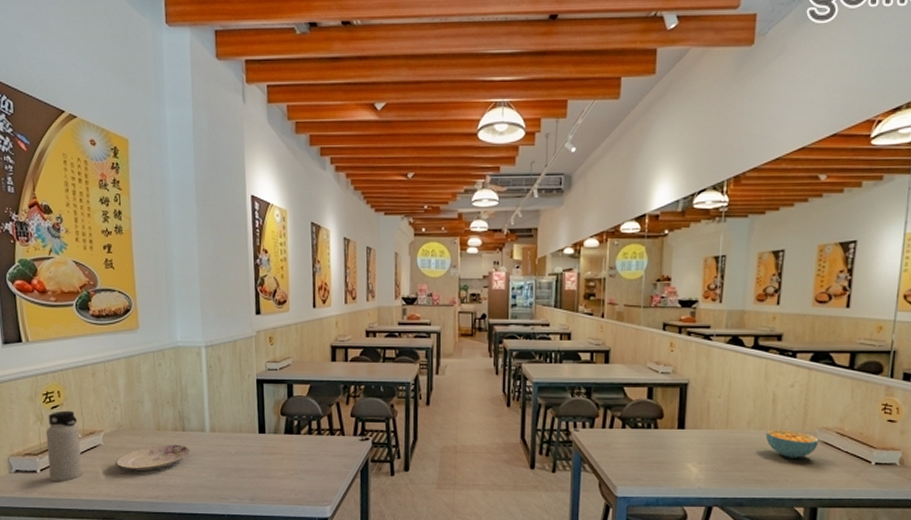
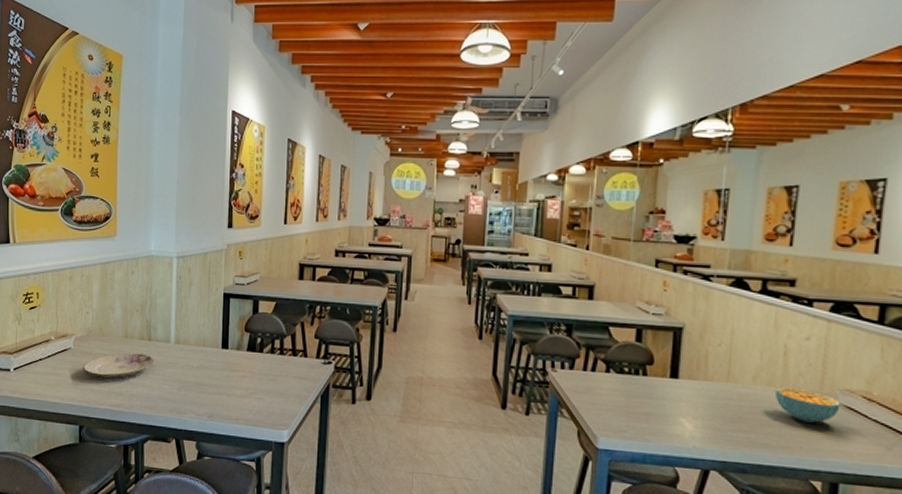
water bottle: present [45,410,82,482] -> none [21,312,52,382]

